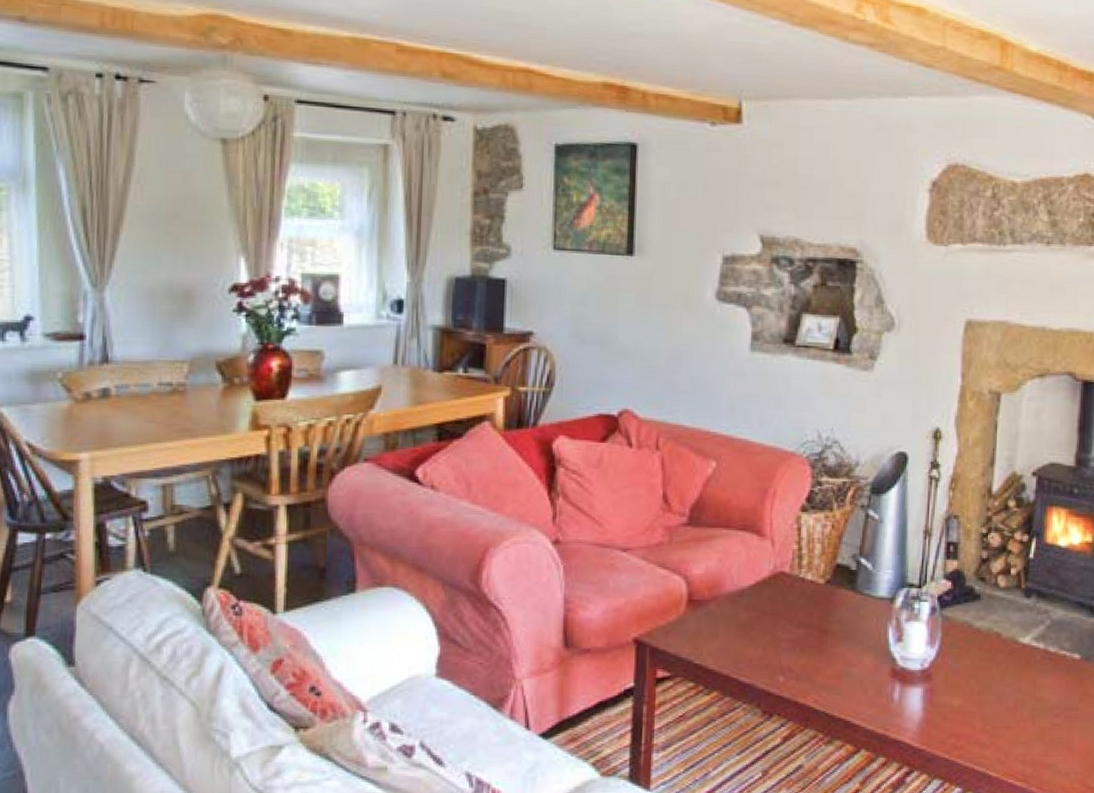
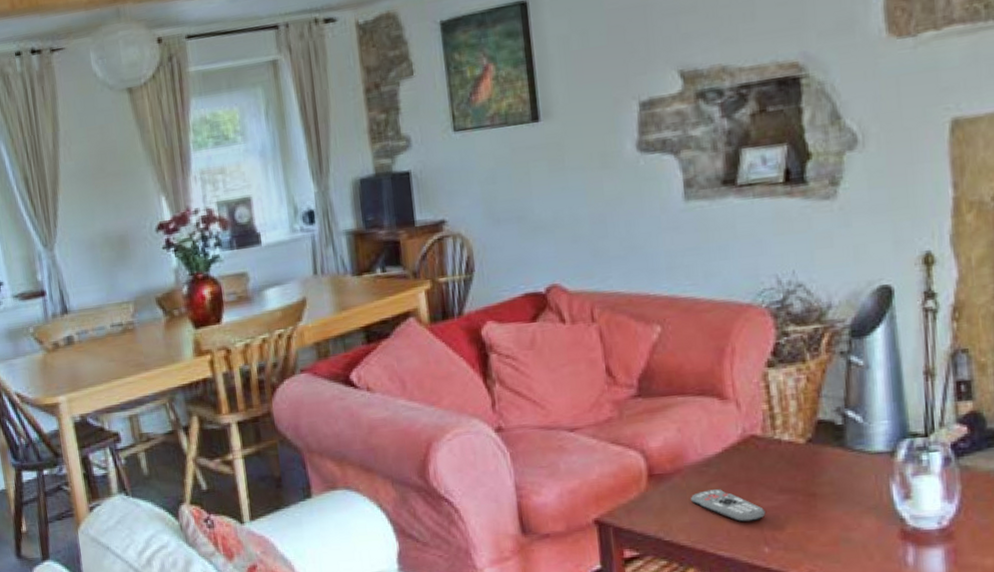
remote control: none [722,619,785,652] -> present [691,489,766,523]

